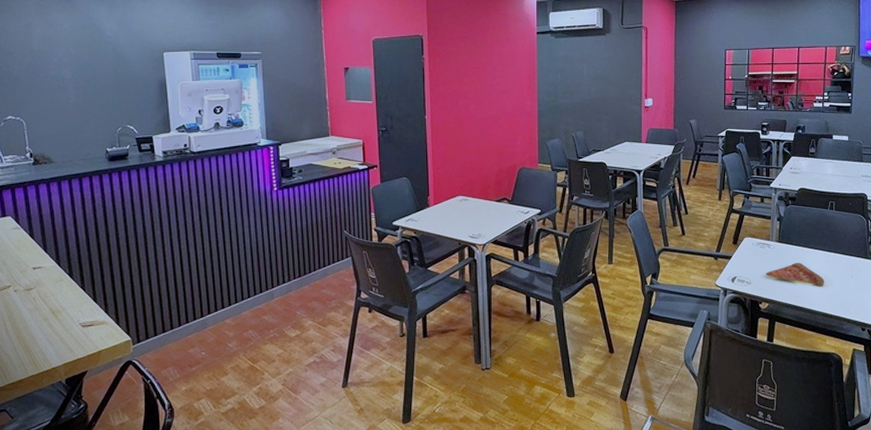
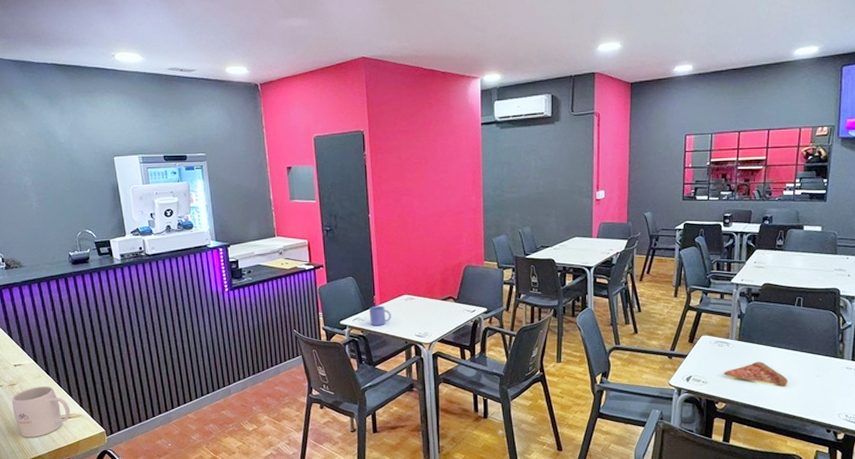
mug: none [26,290,94,348] -> present [11,385,71,438]
mug: none [423,207,445,227] -> present [369,306,391,326]

